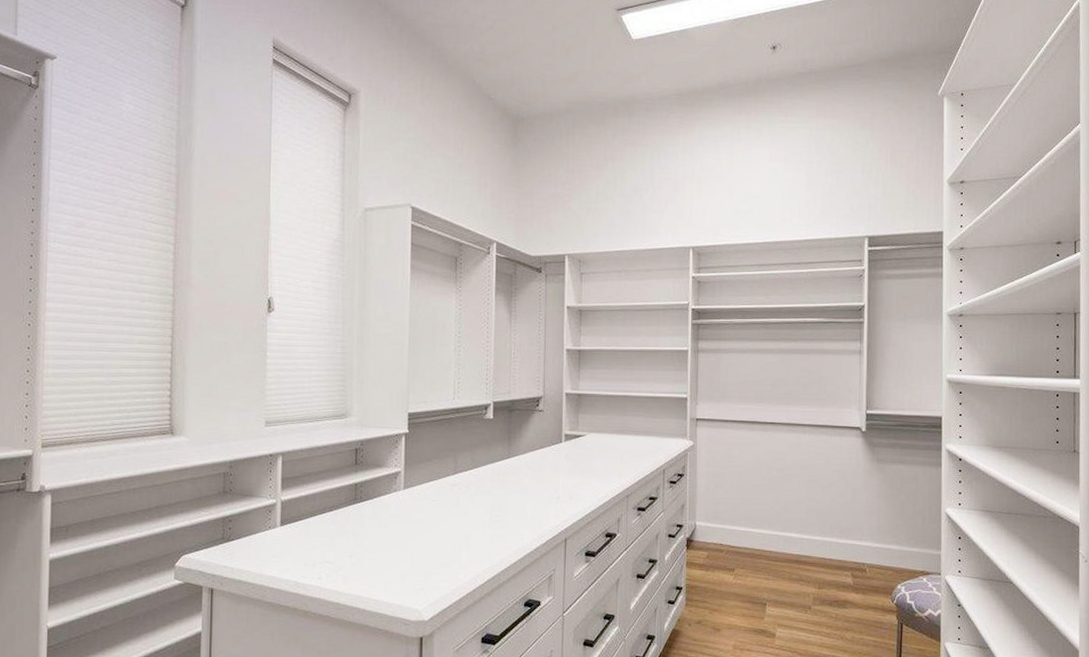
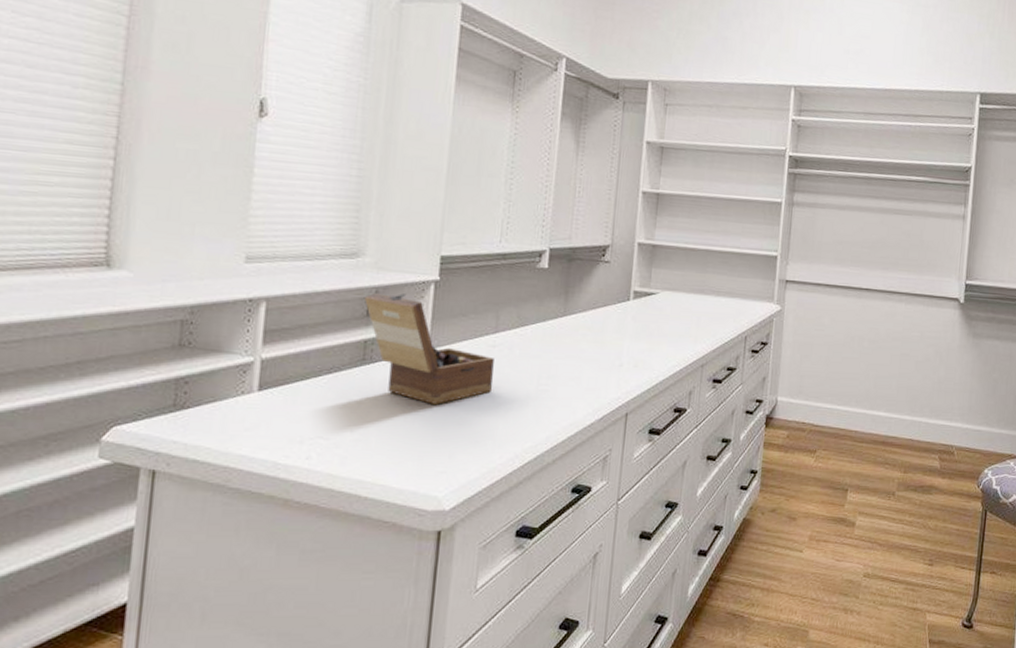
wooden box: none [353,445,456,534] -> present [365,293,494,405]

